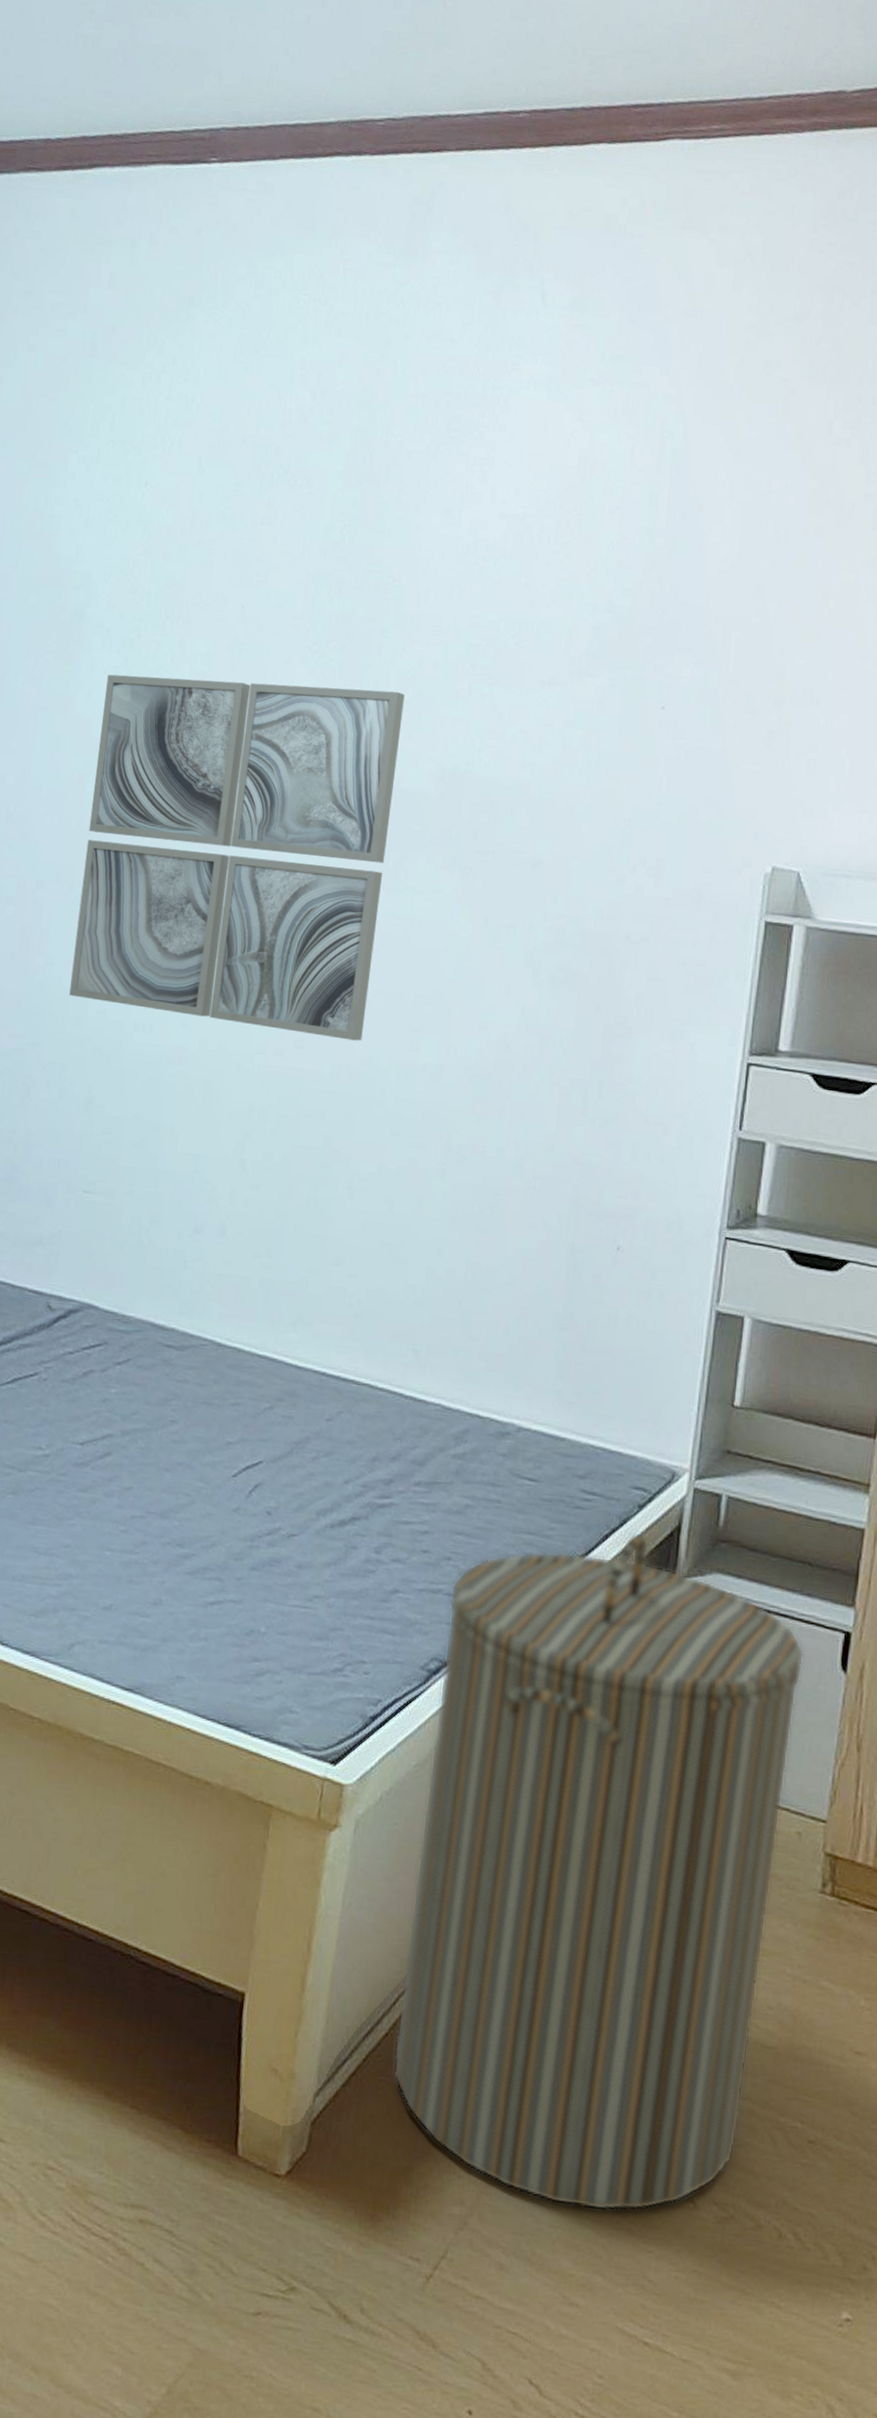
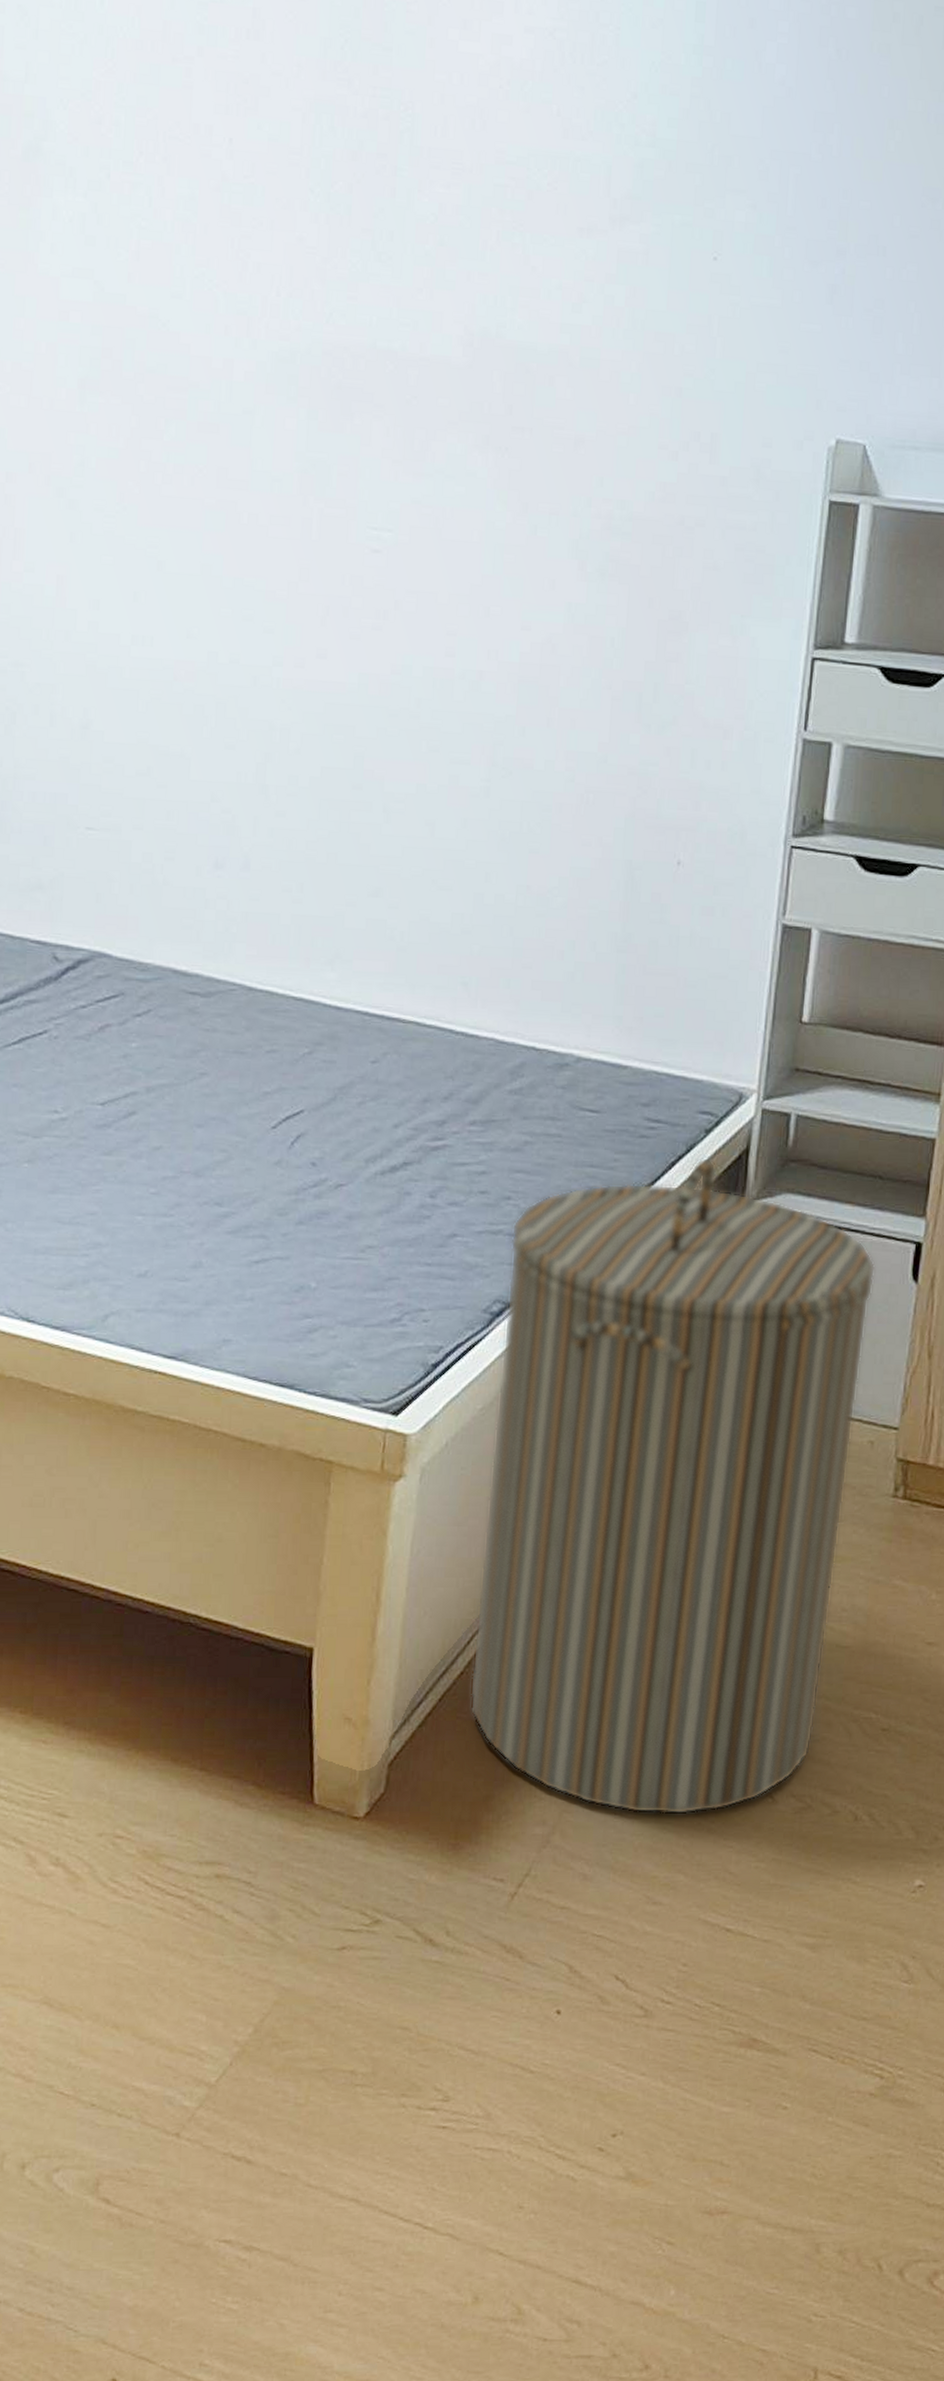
wall art: present [69,674,405,1041] -> none [54,223,424,648]

